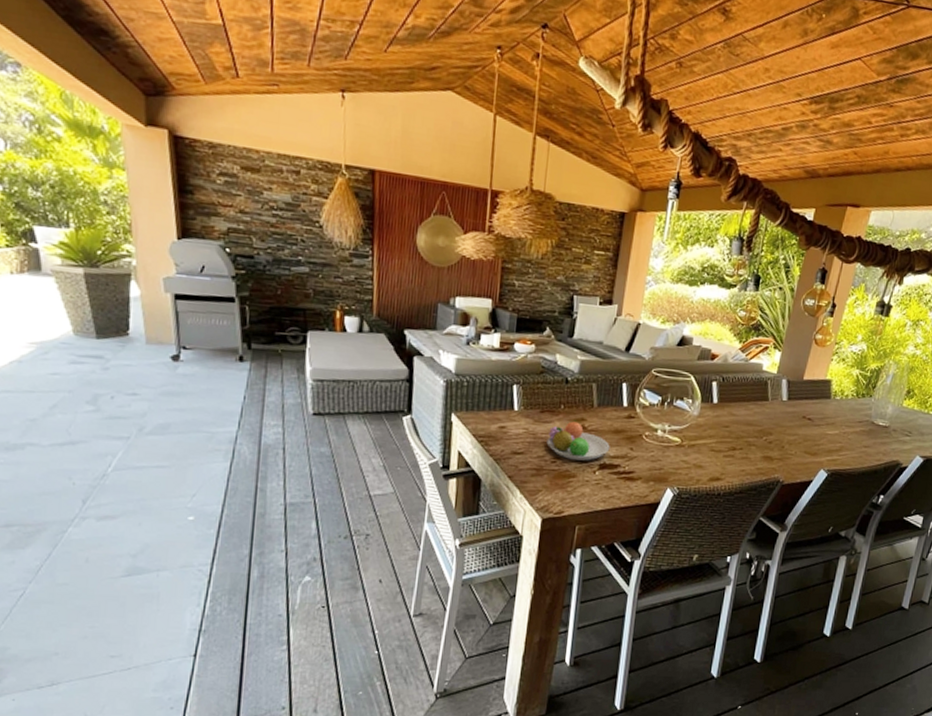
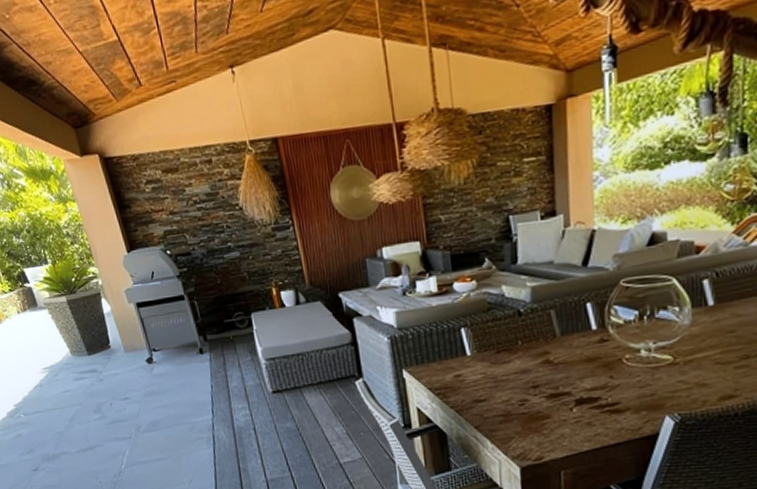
fruit bowl: present [546,420,610,461] -> none [508,355,585,400]

